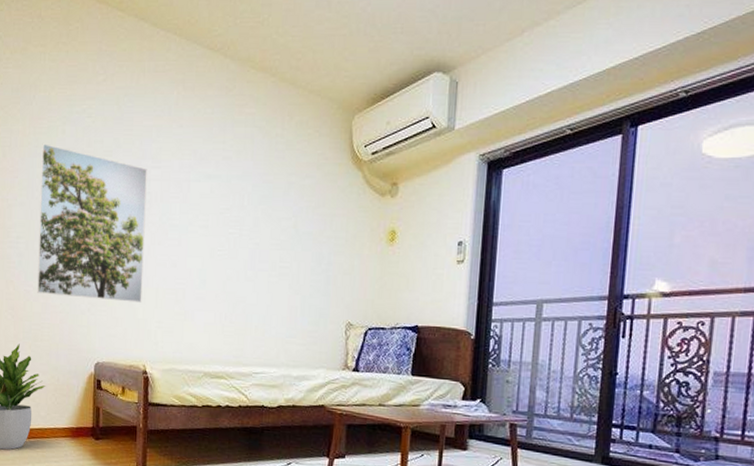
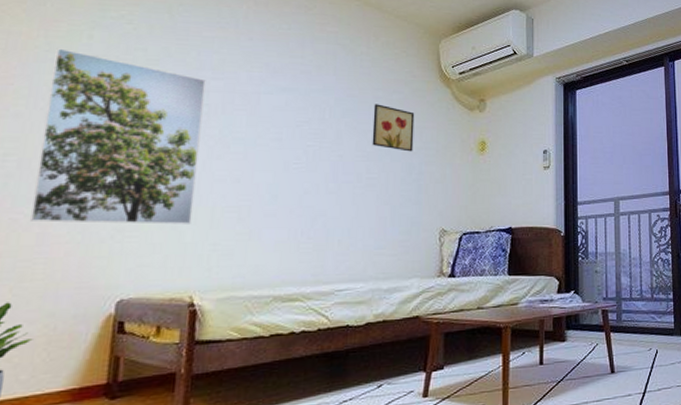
wall art: none [285,190,326,241] -> present [372,104,415,152]

